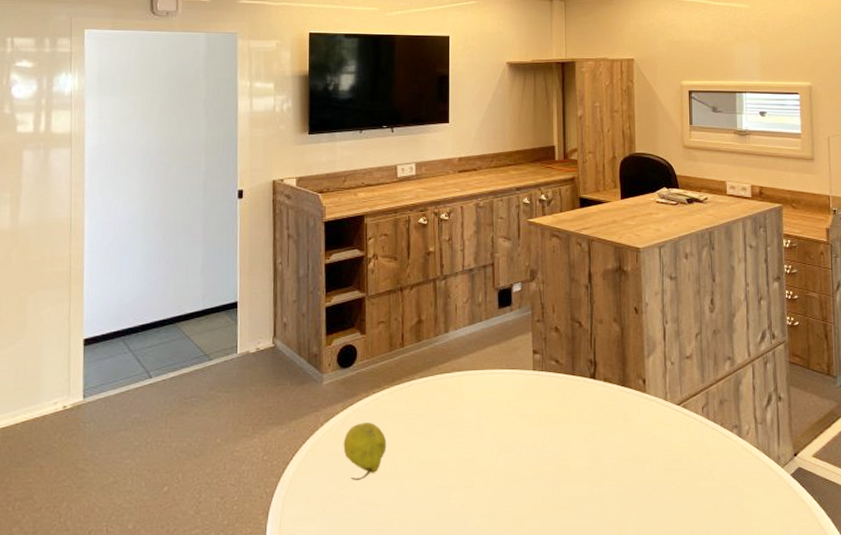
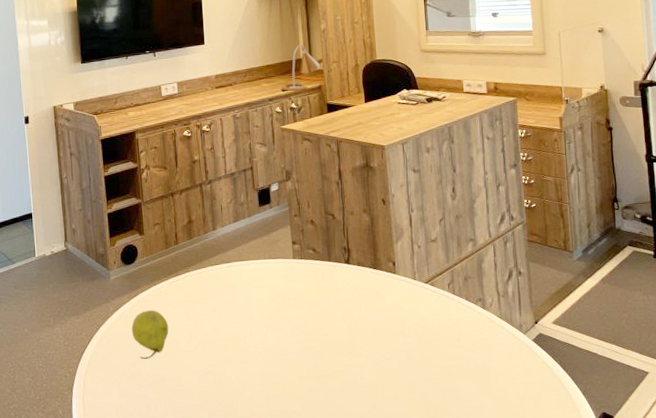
table lamp: none [529,131,574,182] -> present [280,45,320,92]

